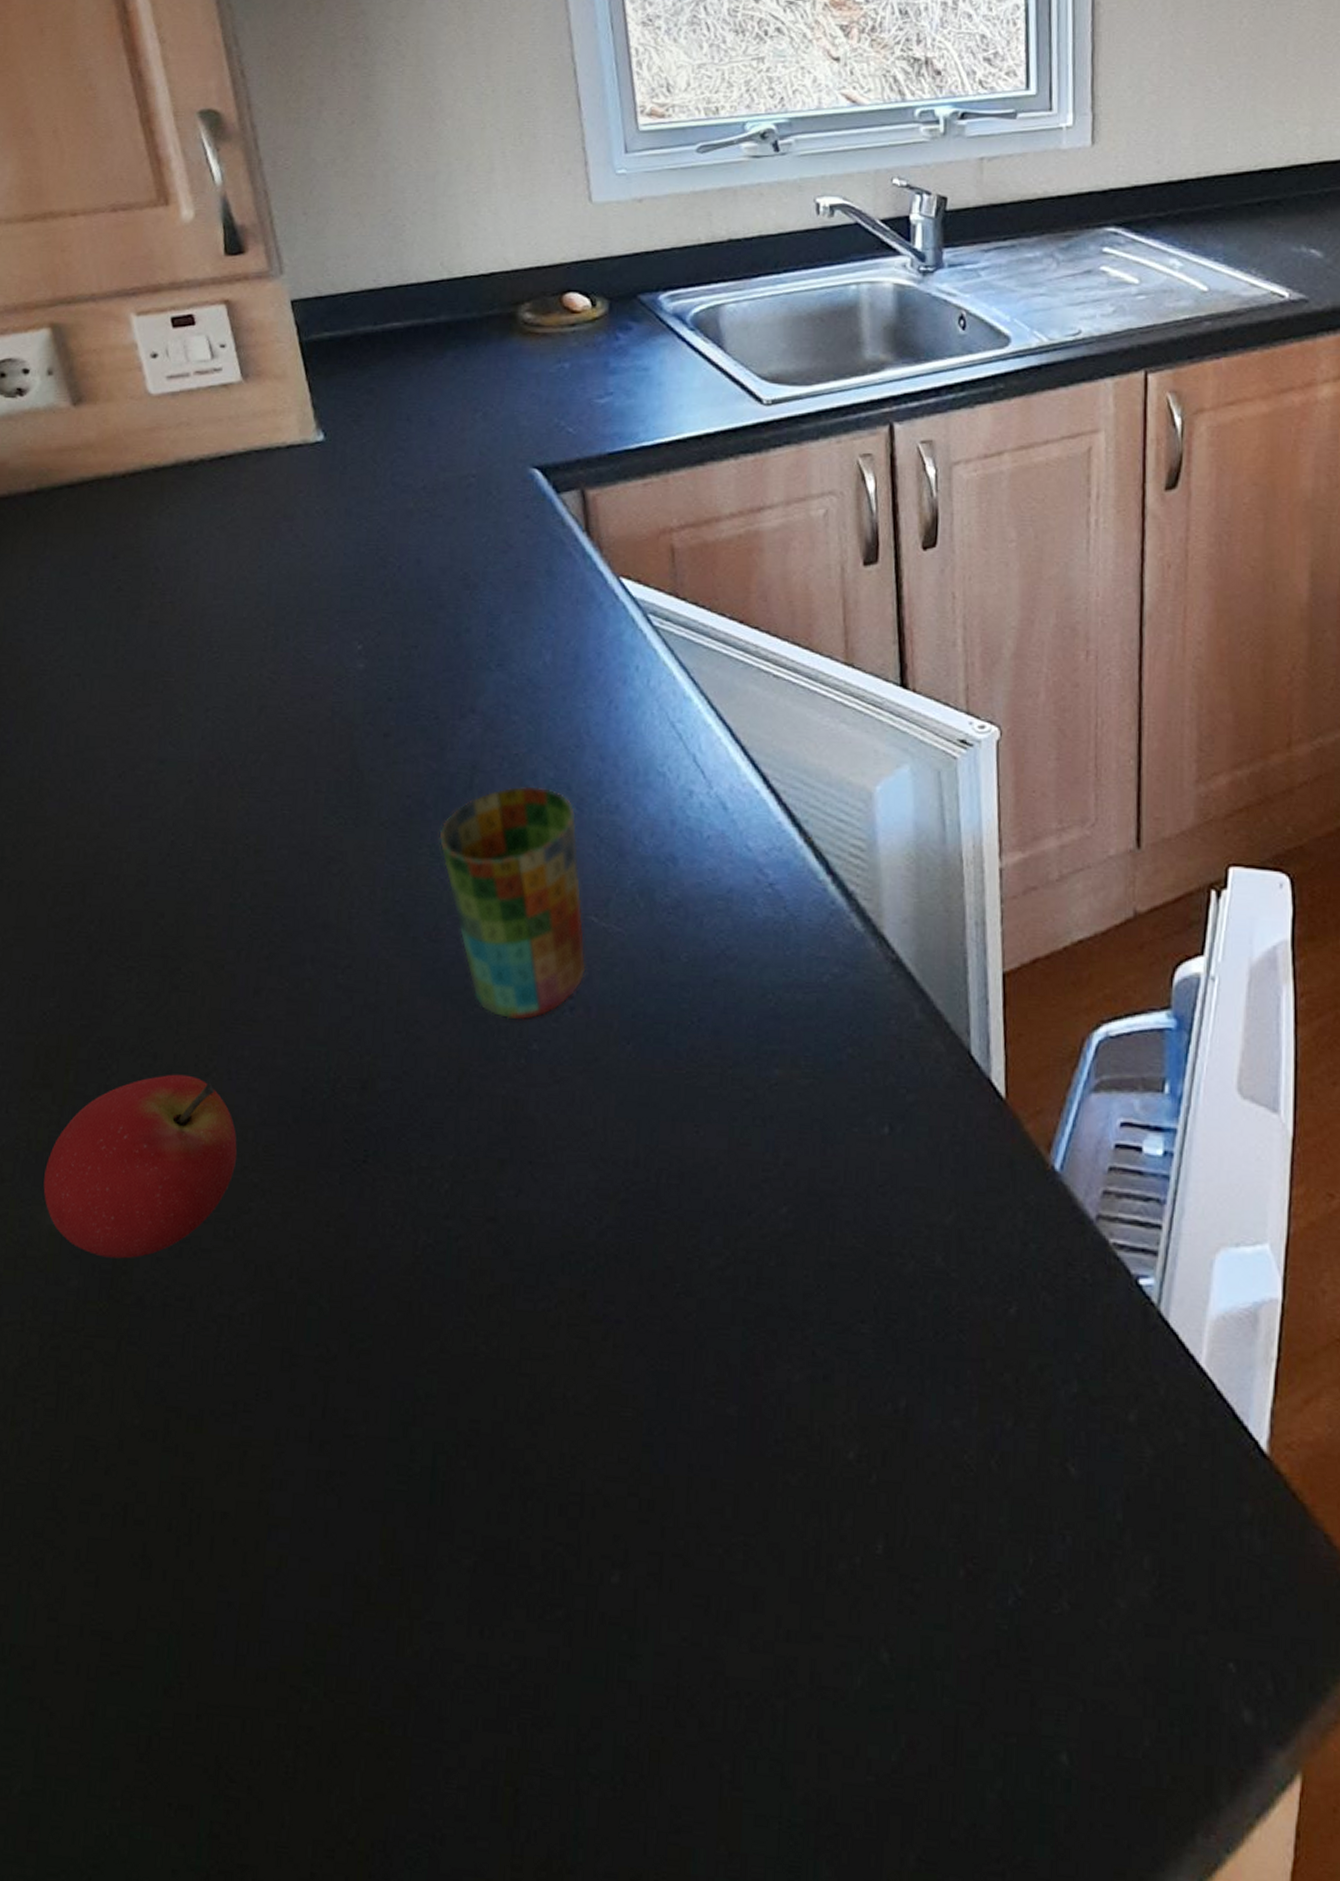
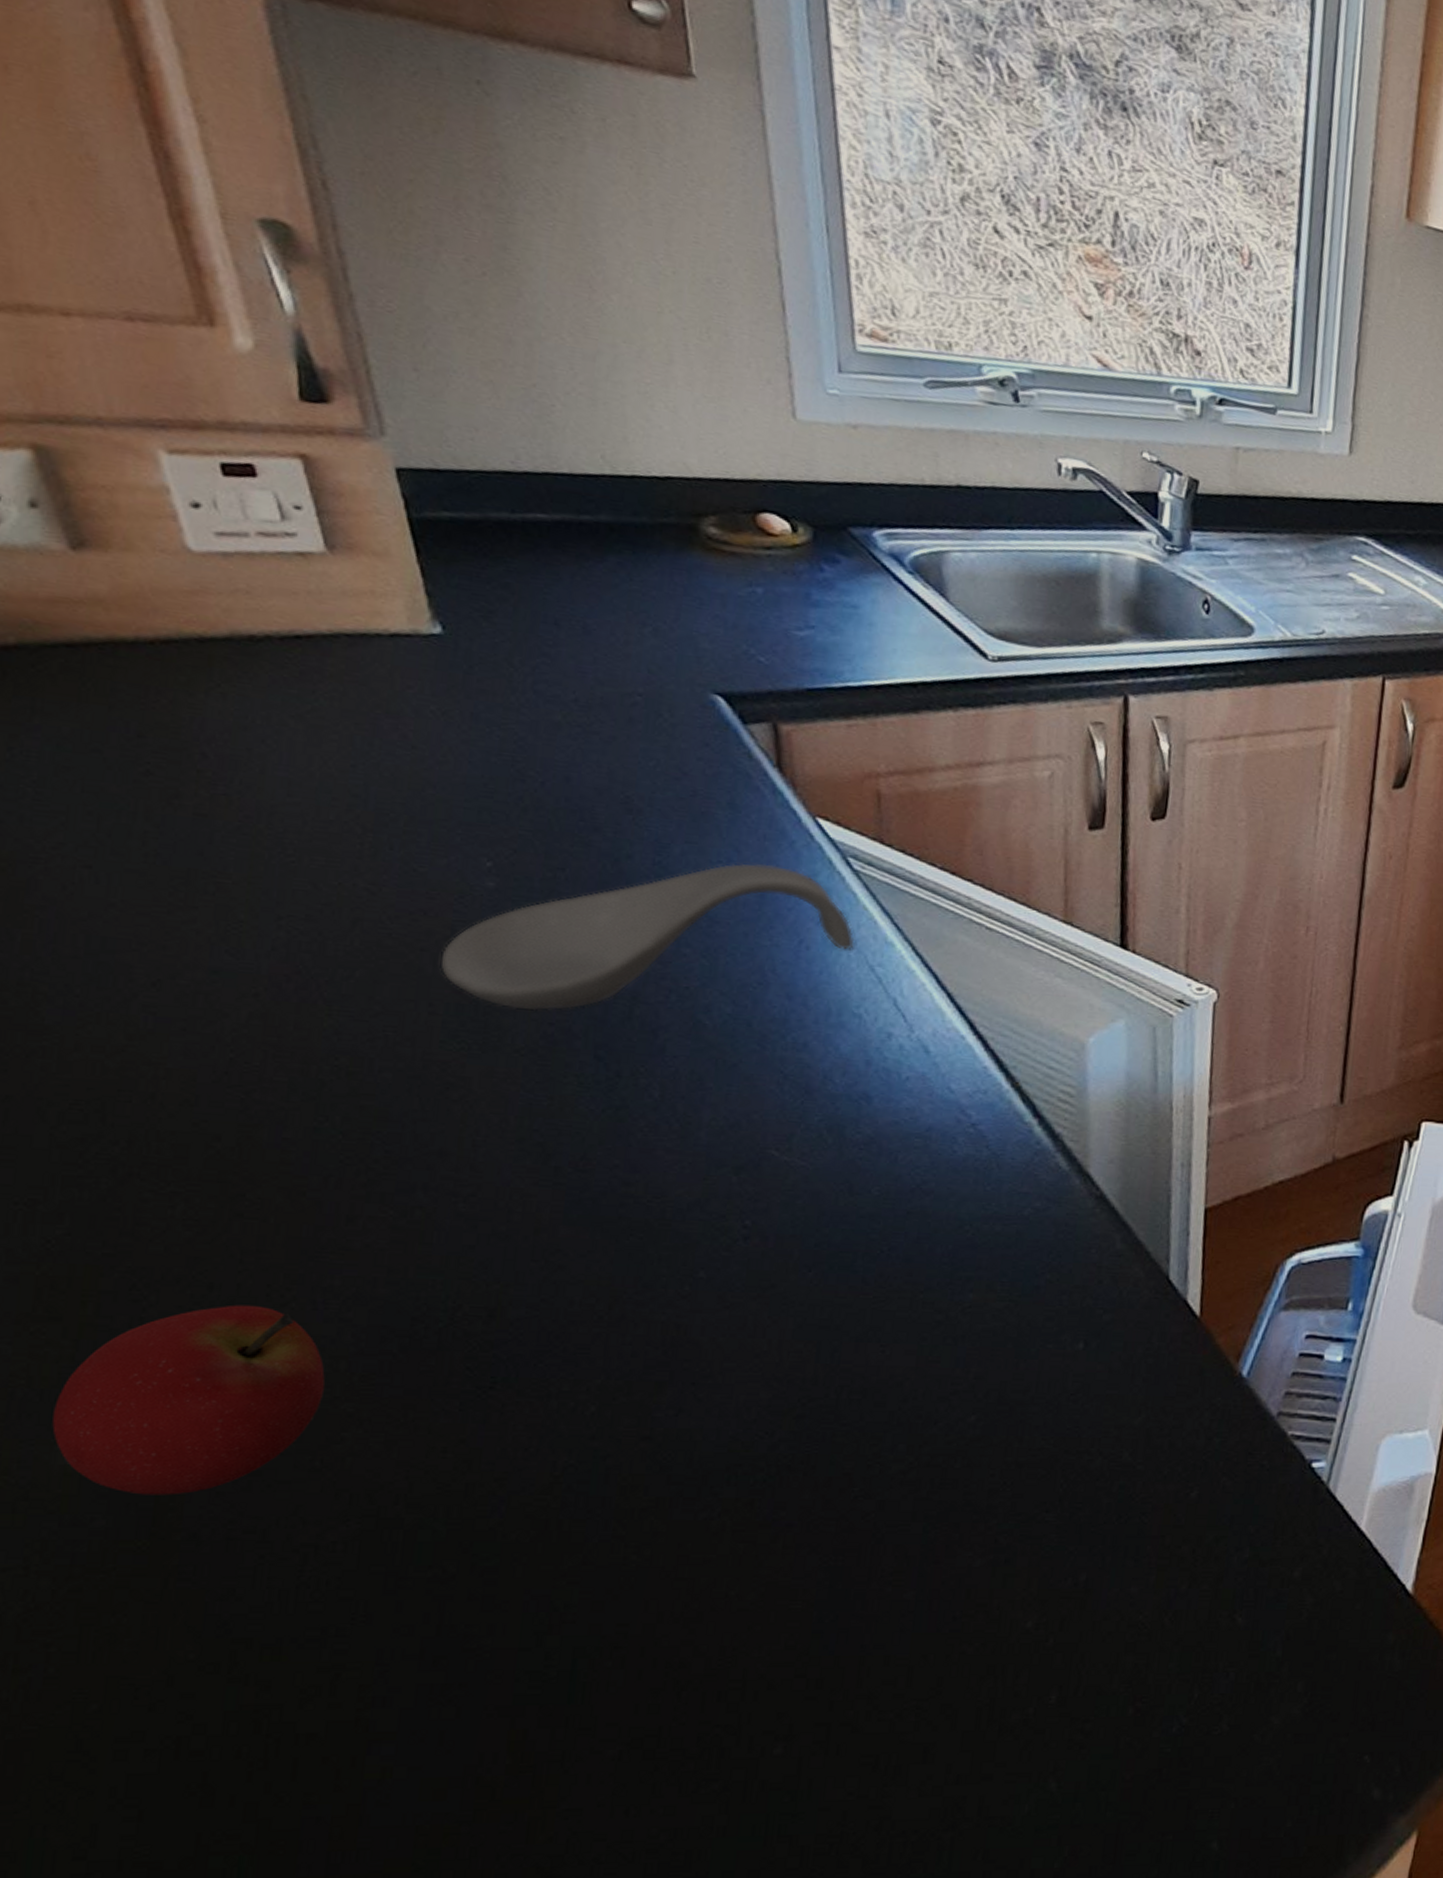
spoon rest: none [324,628,657,784] -> present [440,863,855,1011]
cup: present [439,786,586,1021] -> none [589,1020,764,1249]

